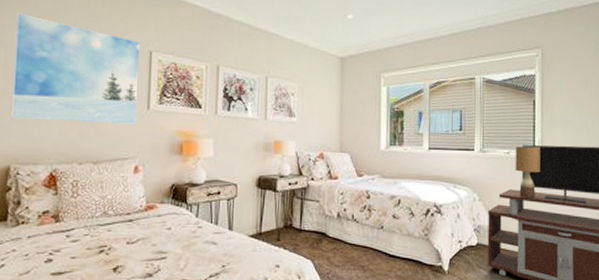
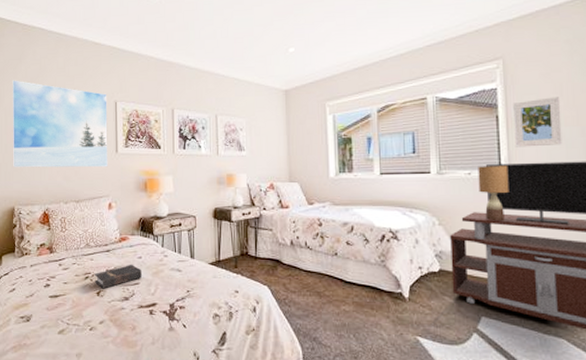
hardback book: none [112,235,170,264] -> present [95,264,142,289]
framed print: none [547,87,586,132] -> present [513,97,562,147]

